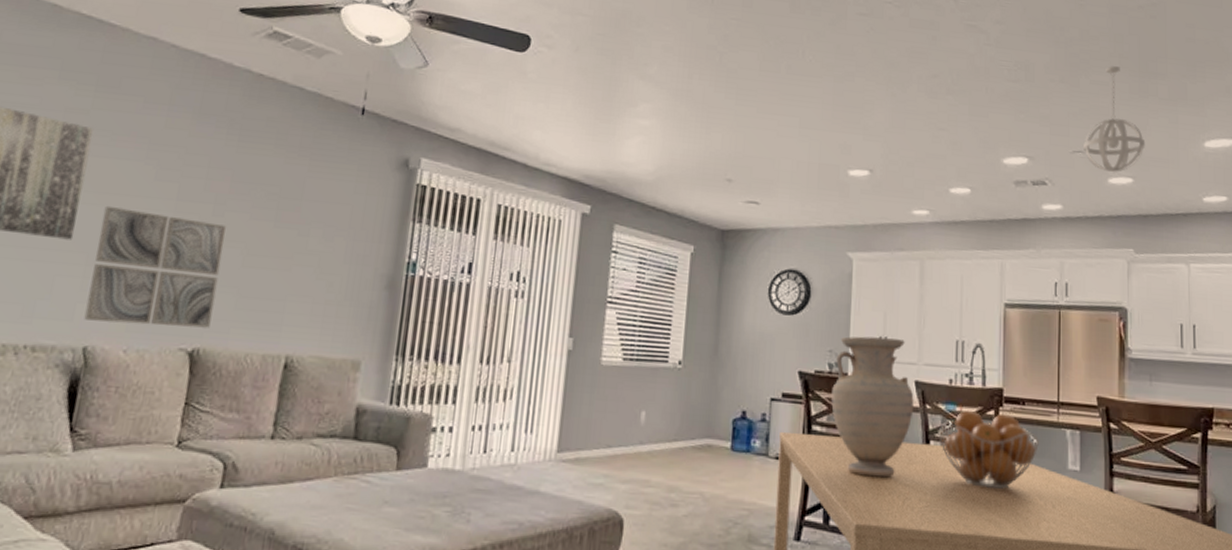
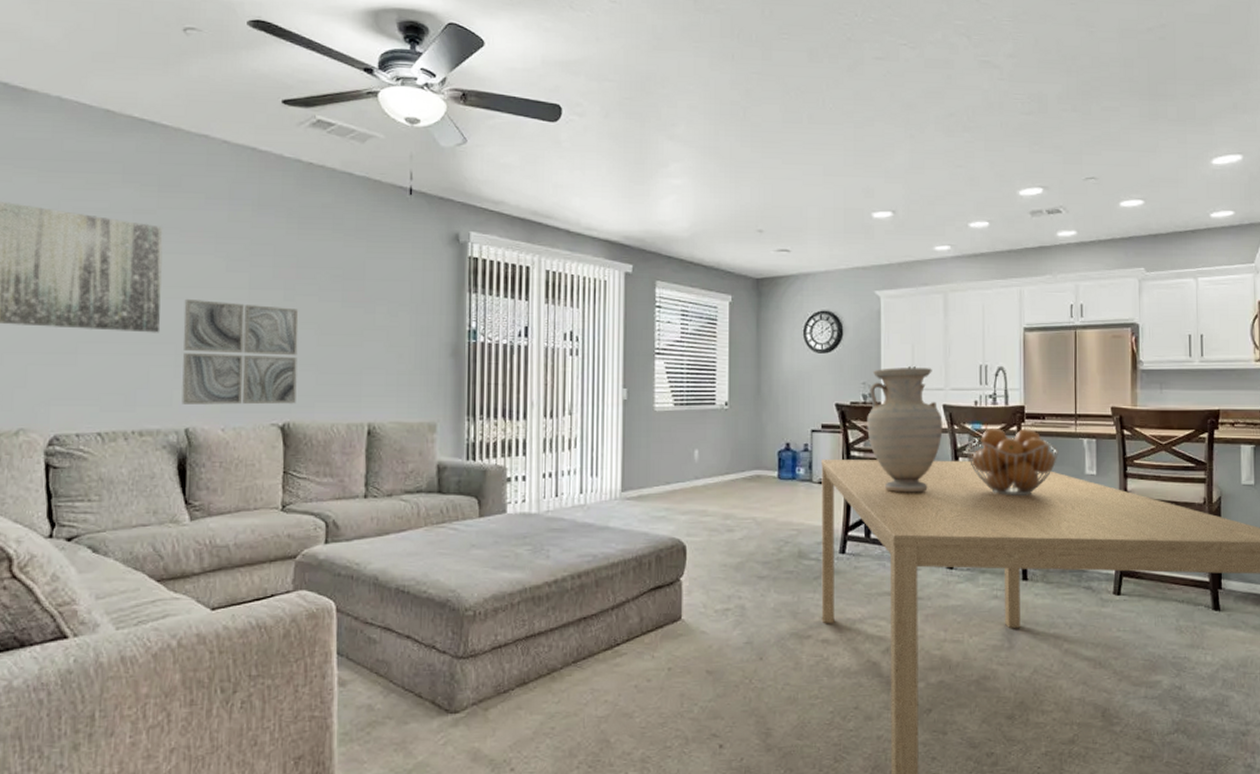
pendant light: present [1082,66,1146,172] -> none [1095,91,1156,195]

